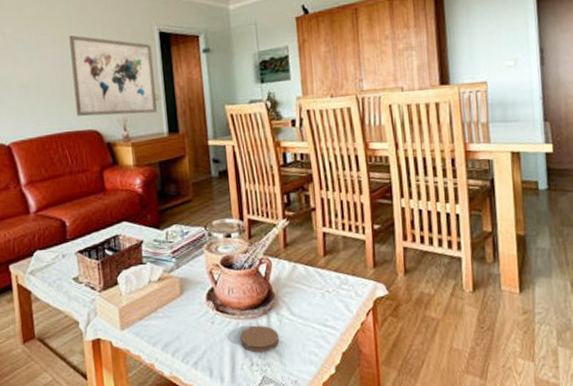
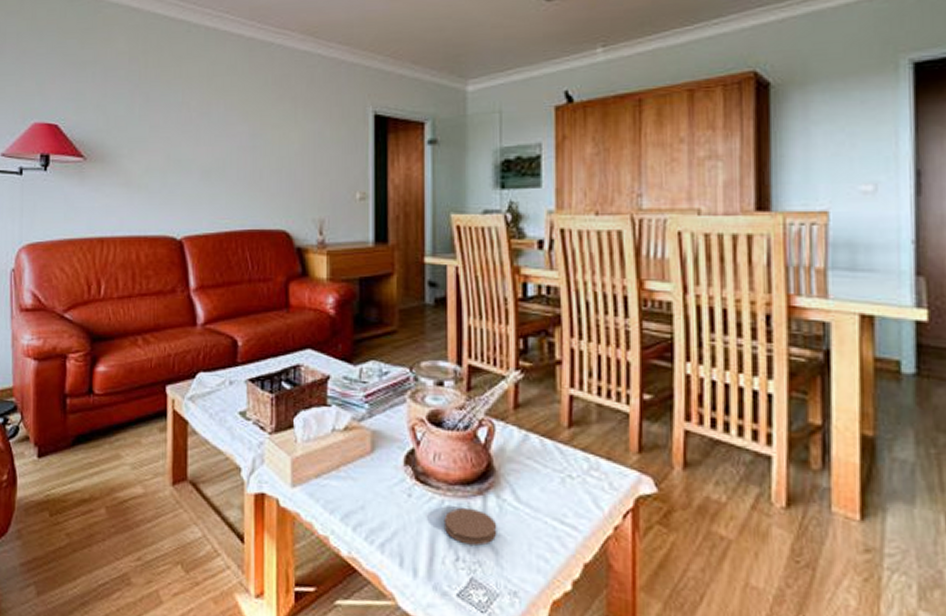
wall art: present [69,35,157,117] -> none [264,112,363,215]

